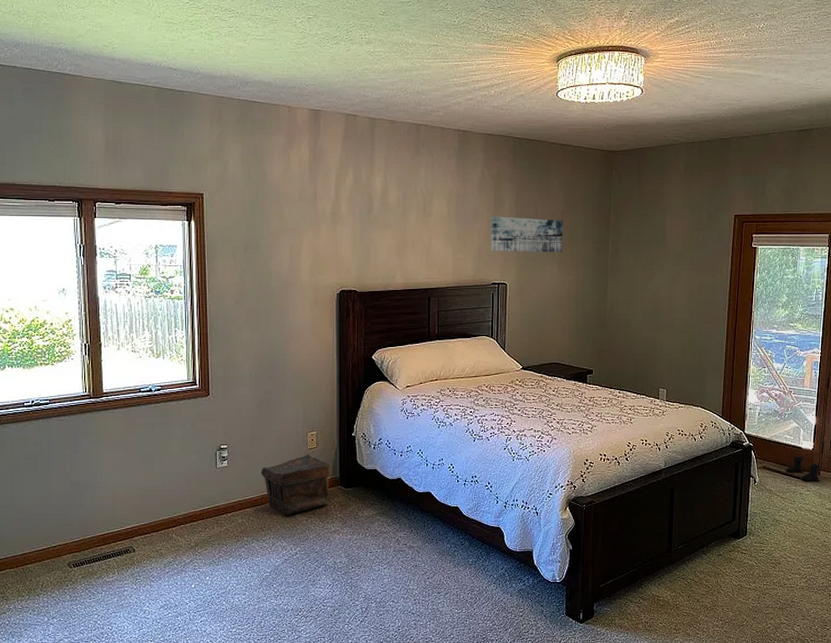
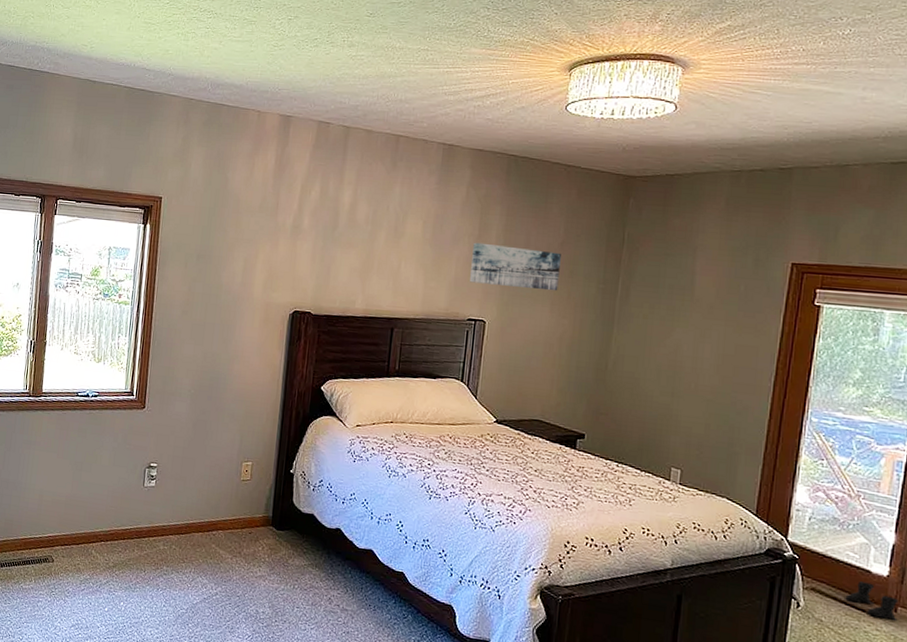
pouch: present [260,454,331,516] -> none [188,486,264,551]

